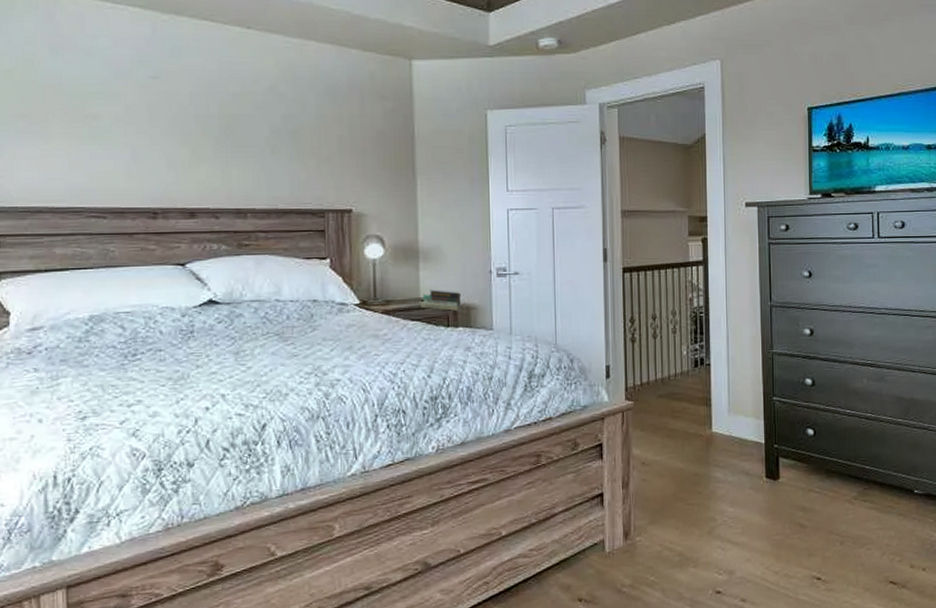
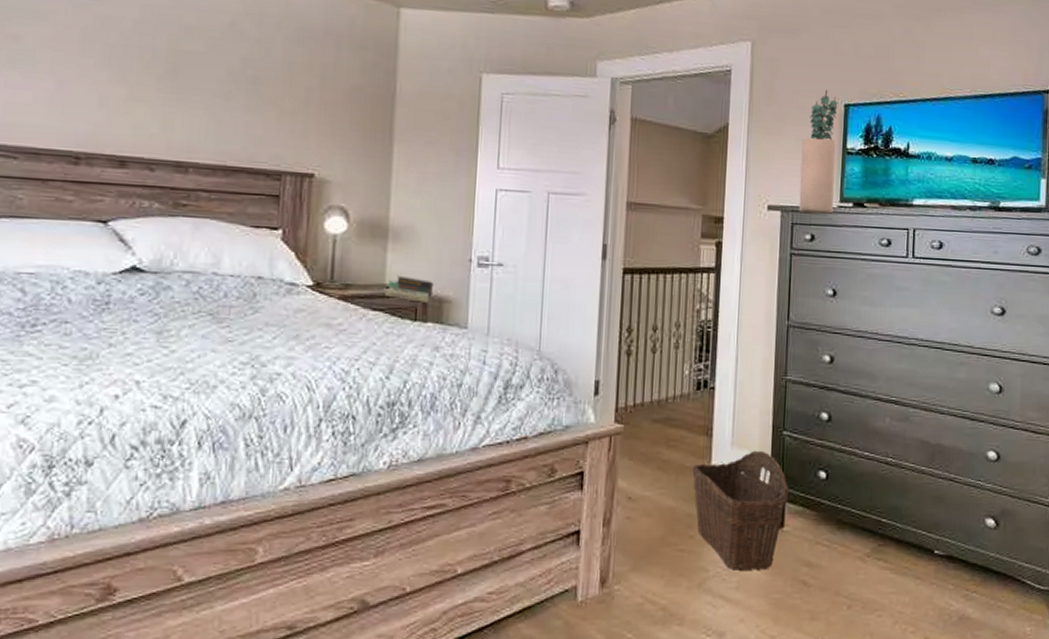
wicker basket: none [696,415,781,518] -> present [692,450,788,570]
vase: none [772,97,804,207] -> present [798,90,838,215]

